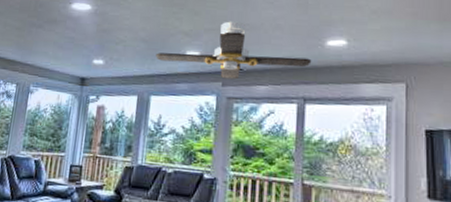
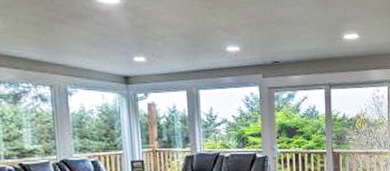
ceiling fan: present [156,21,312,80] -> none [198,17,333,71]

